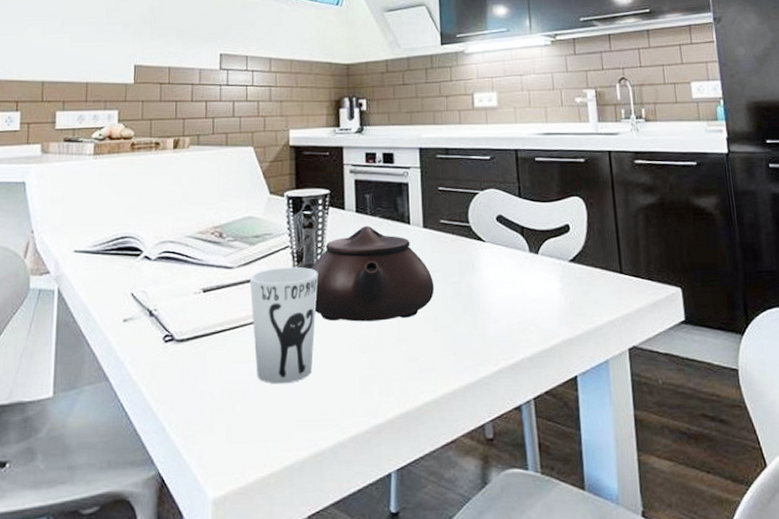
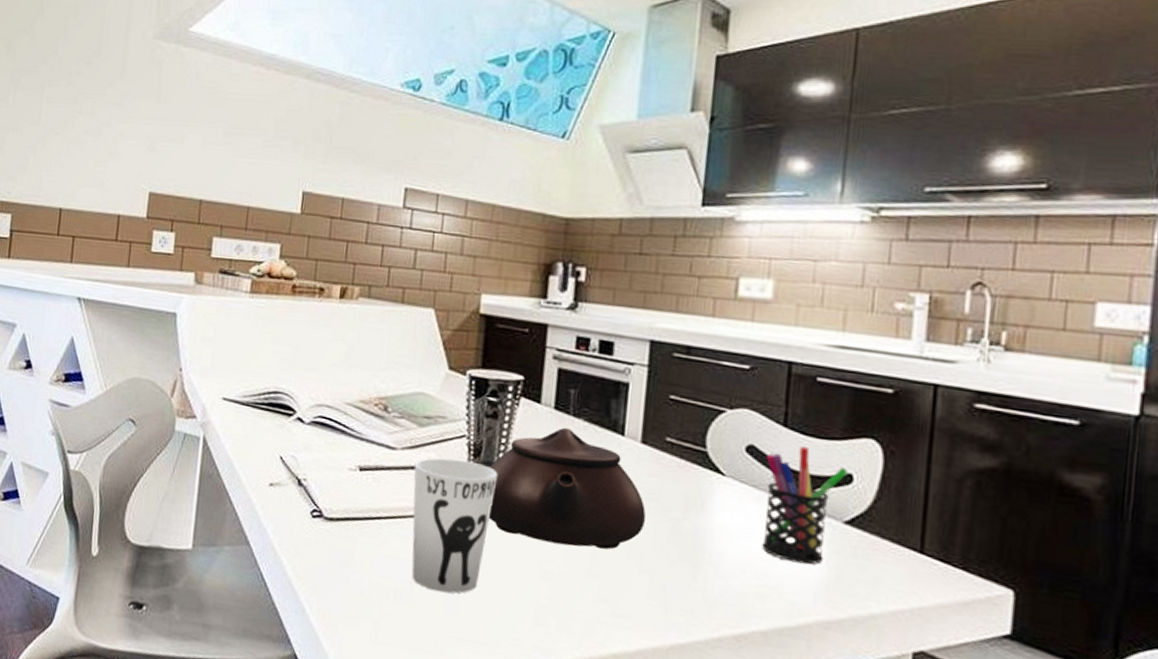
pen holder: none [511,210,566,299] -> present [762,446,848,565]

